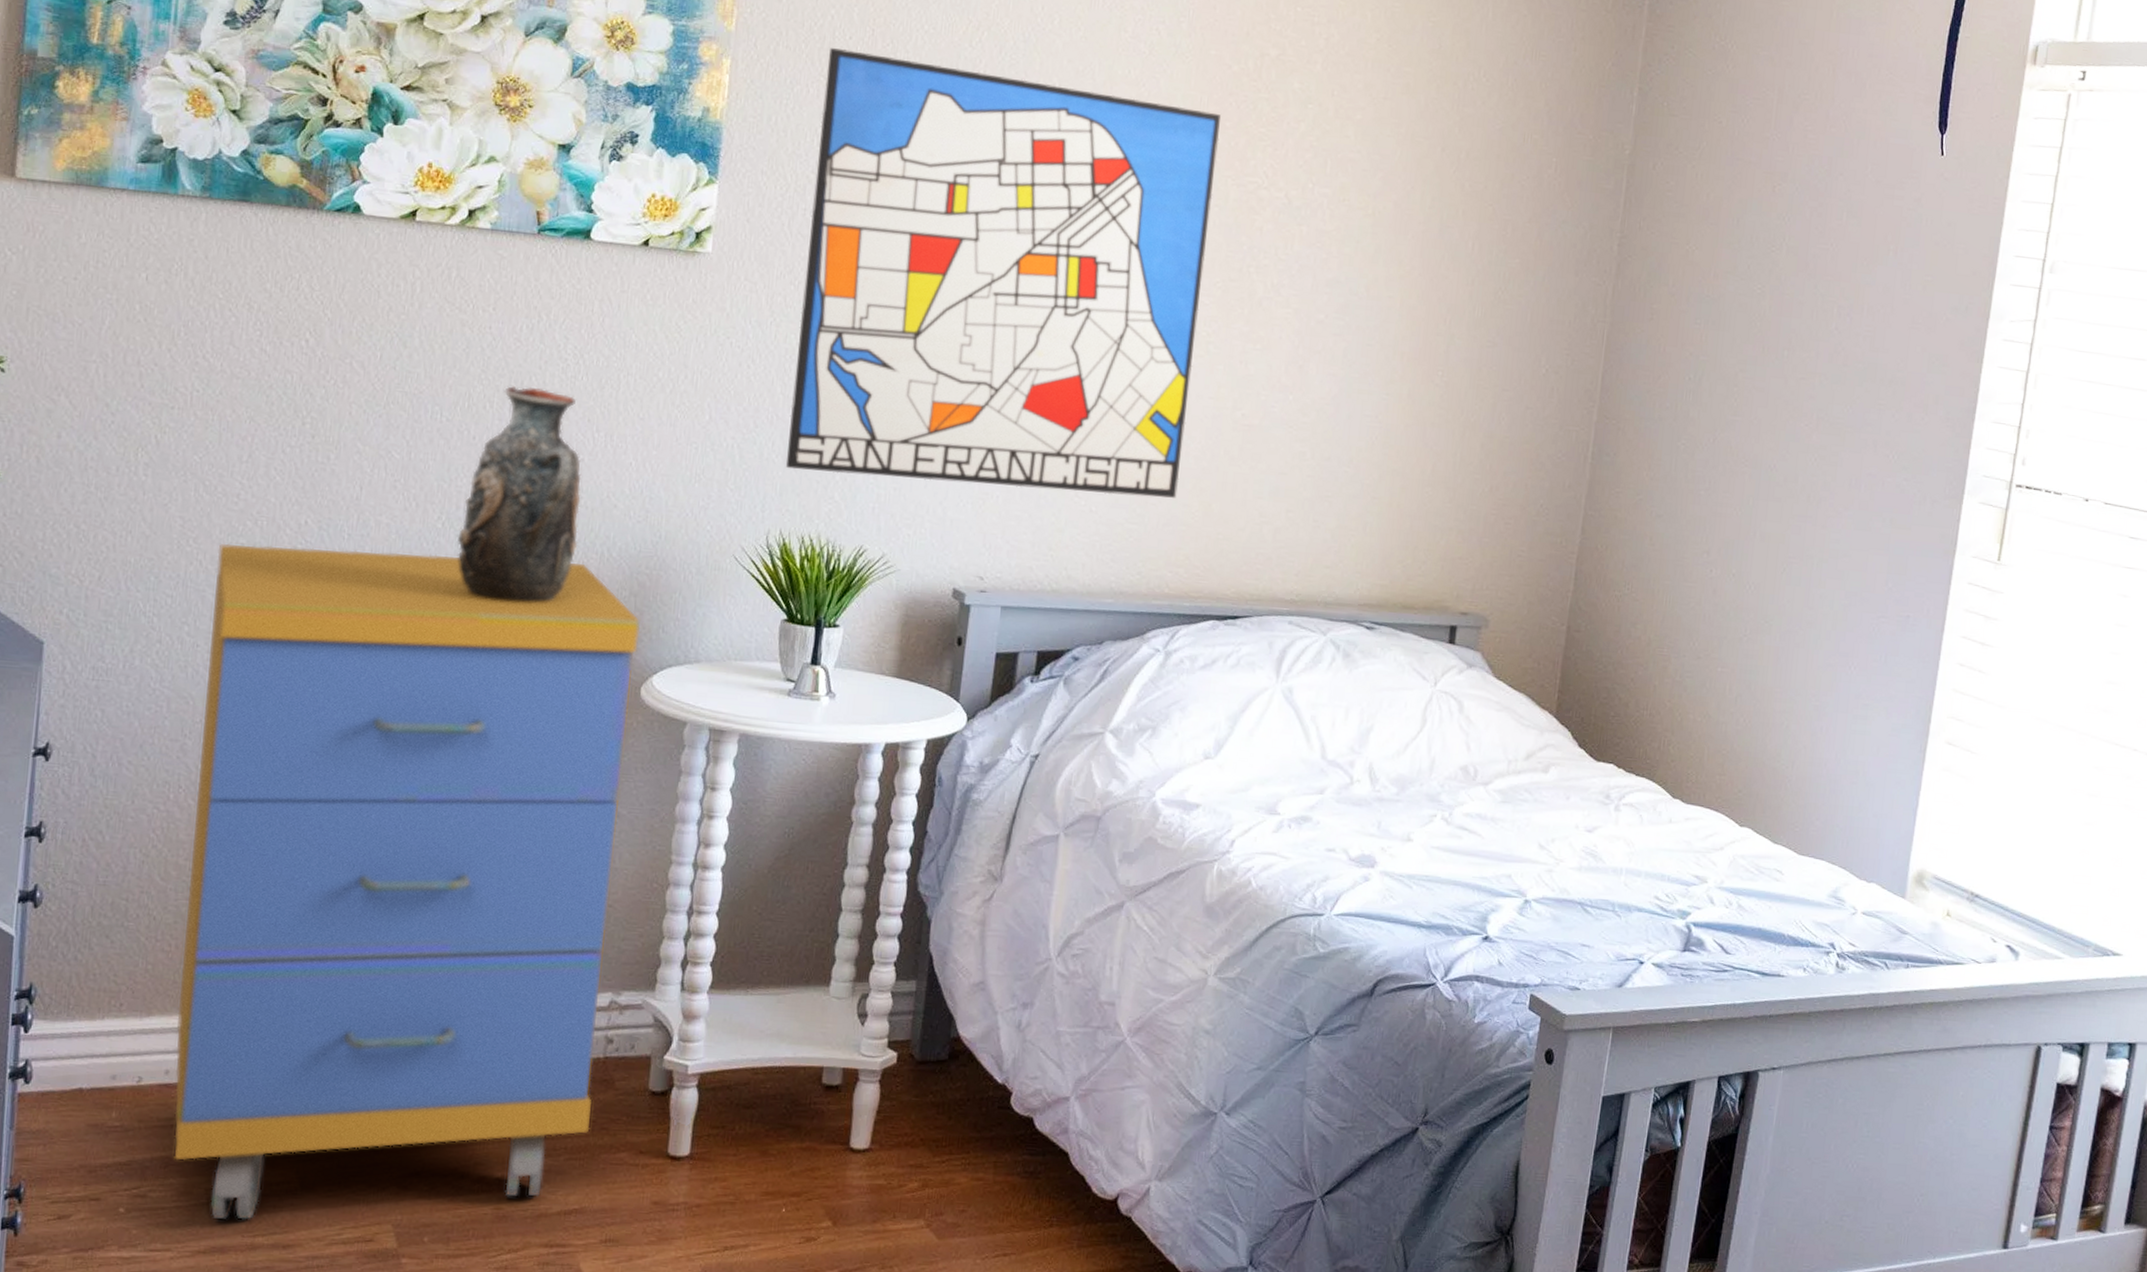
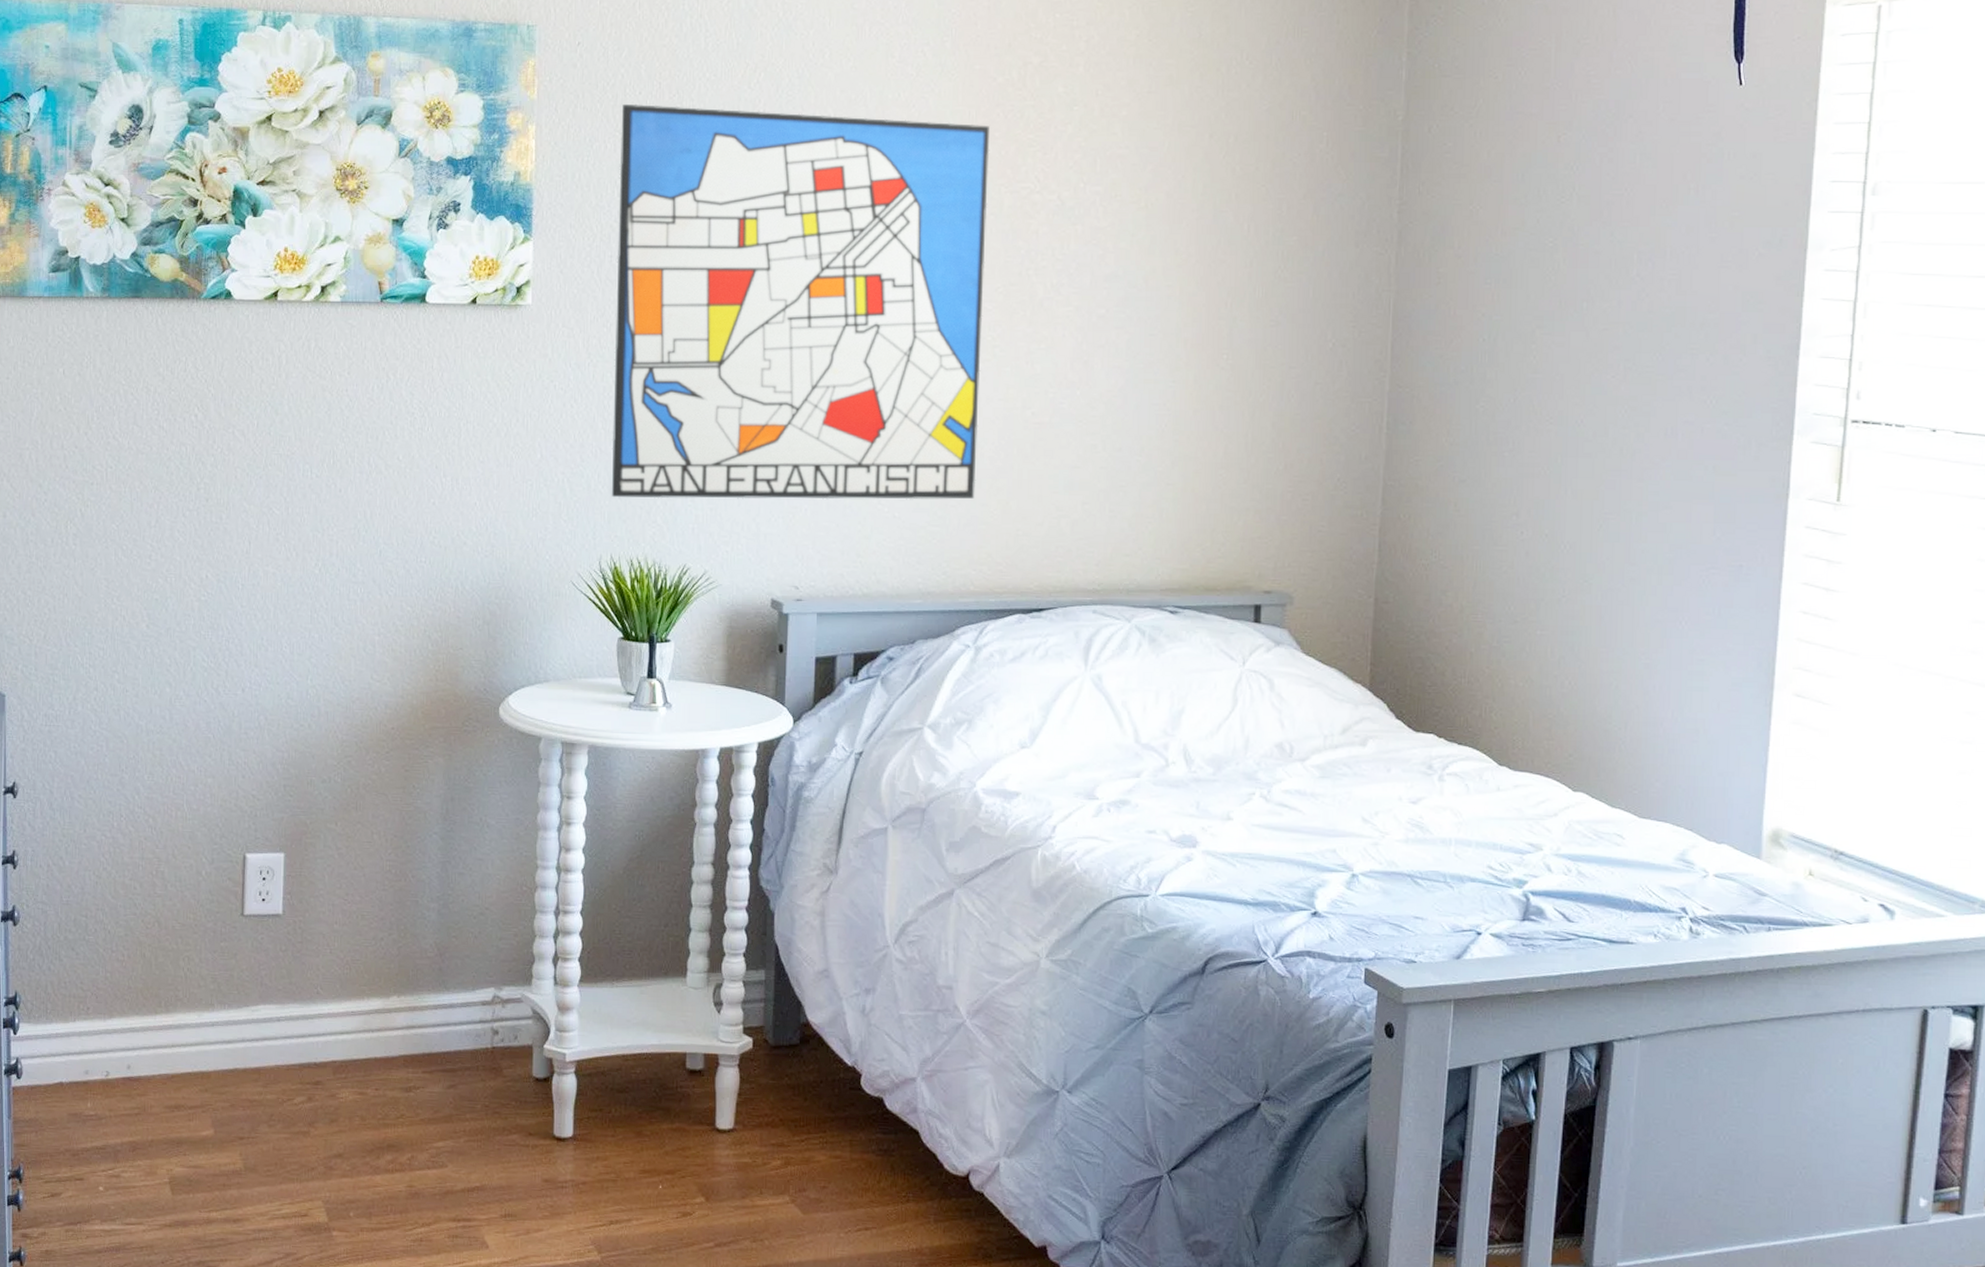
storage cabinet: present [173,543,641,1220] -> none [133,597,495,1197]
decorative vase: present [457,386,582,602] -> none [332,440,435,635]

